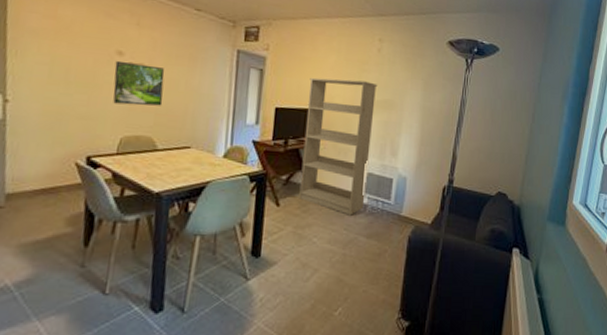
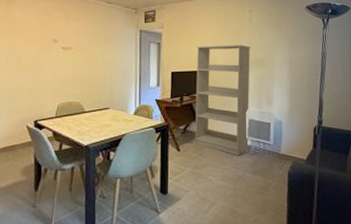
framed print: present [113,60,165,106] -> none [51,46,88,79]

